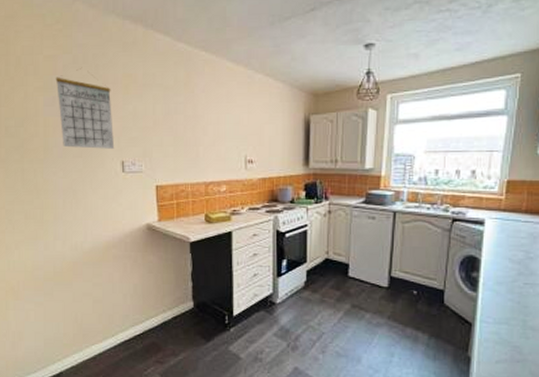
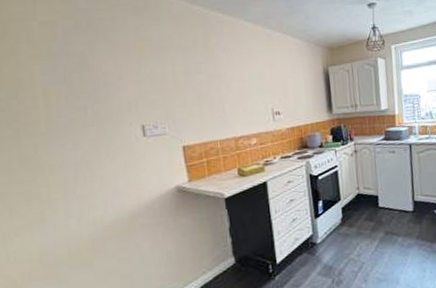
calendar: present [55,68,115,149] -> none [55,33,133,117]

